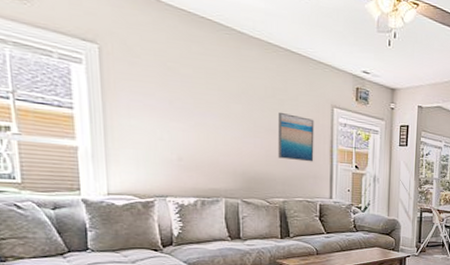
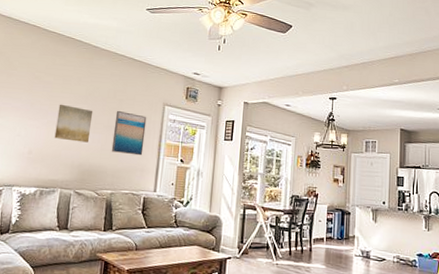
wall art: none [206,102,251,148] -> present [54,104,93,143]

